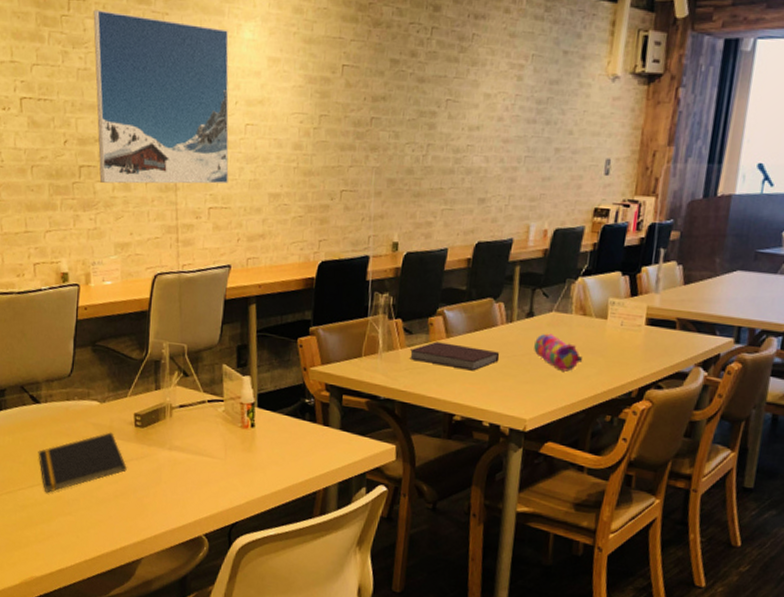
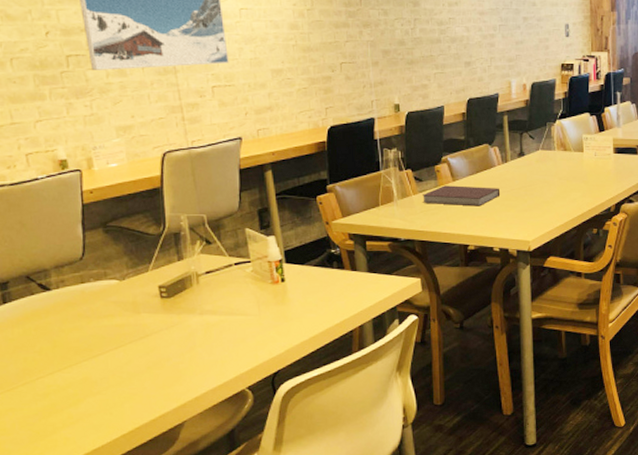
notepad: present [38,432,127,493] -> none [54,307,157,377]
pencil case: present [534,333,583,372] -> none [528,168,569,198]

